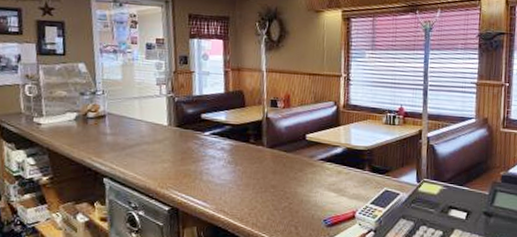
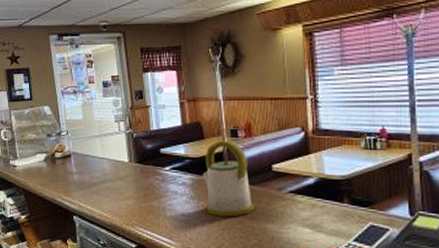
kettle: none [240,109,287,182] -> present [202,140,254,217]

